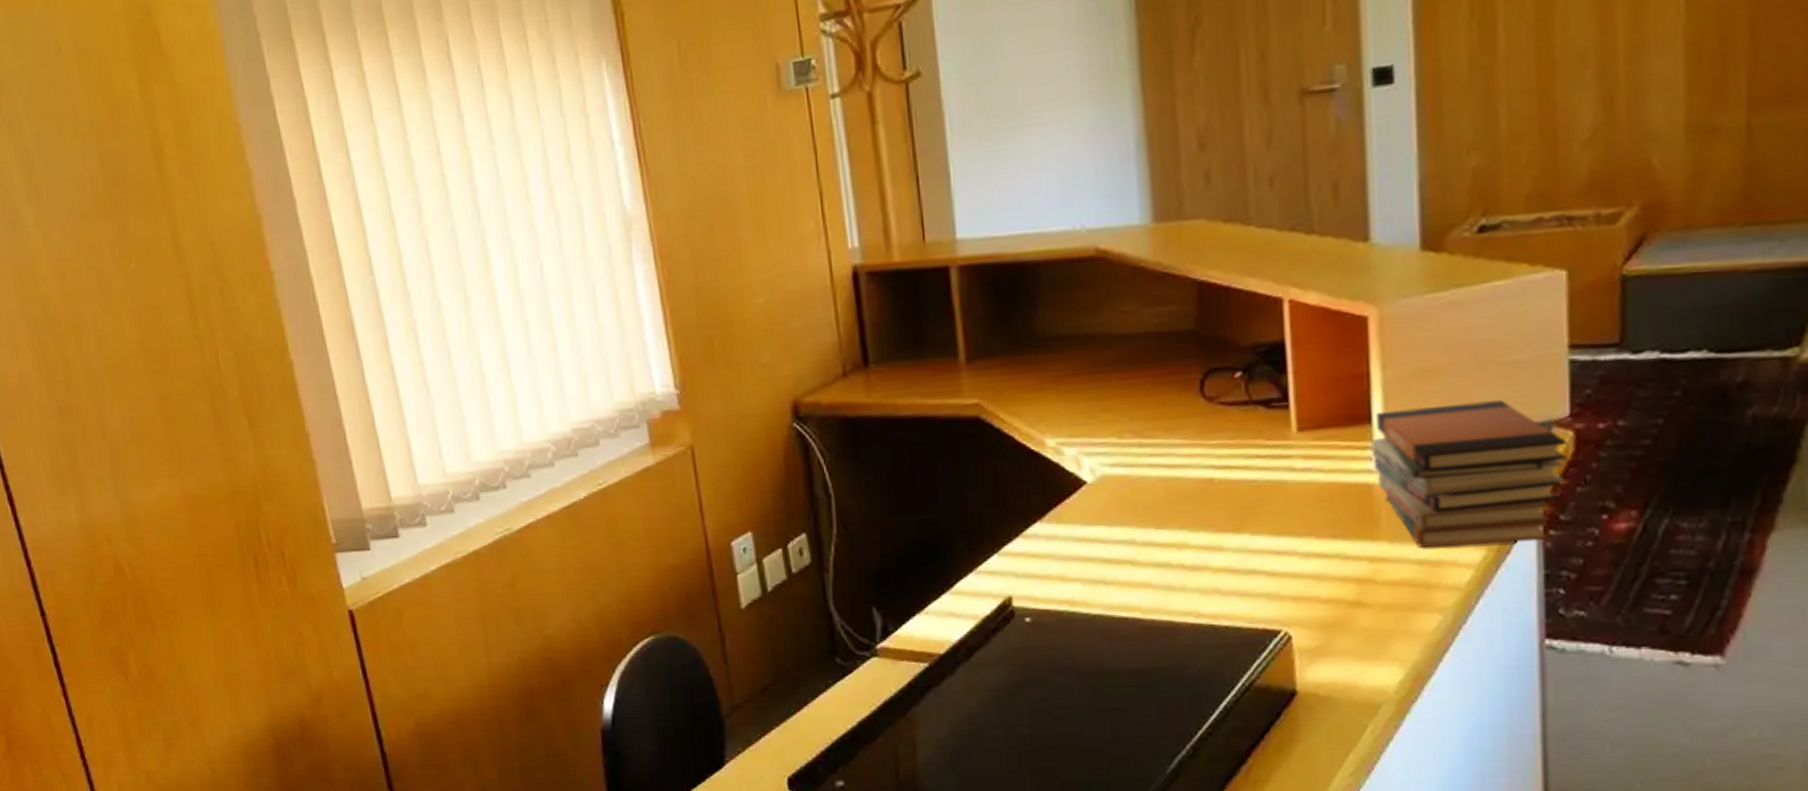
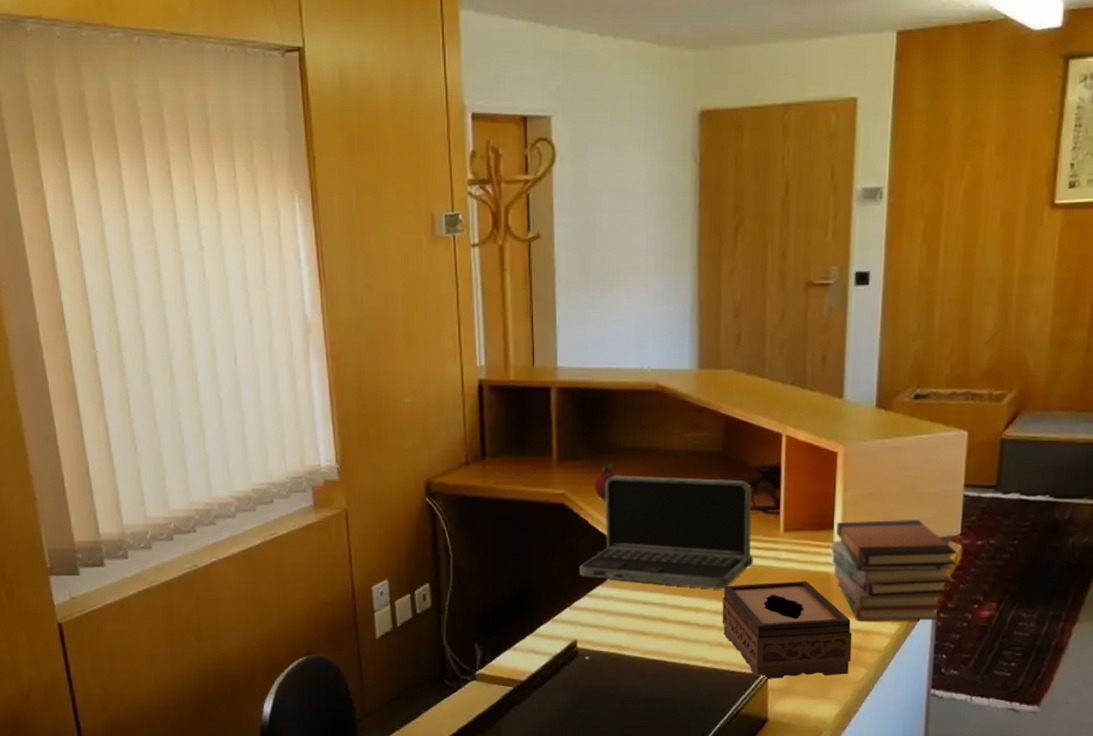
laptop: none [1006,366,1256,517] -> present [579,475,754,589]
fruit: none [1018,359,1052,409] -> present [594,464,618,501]
tissue box: none [1215,497,1416,636] -> present [722,581,852,679]

